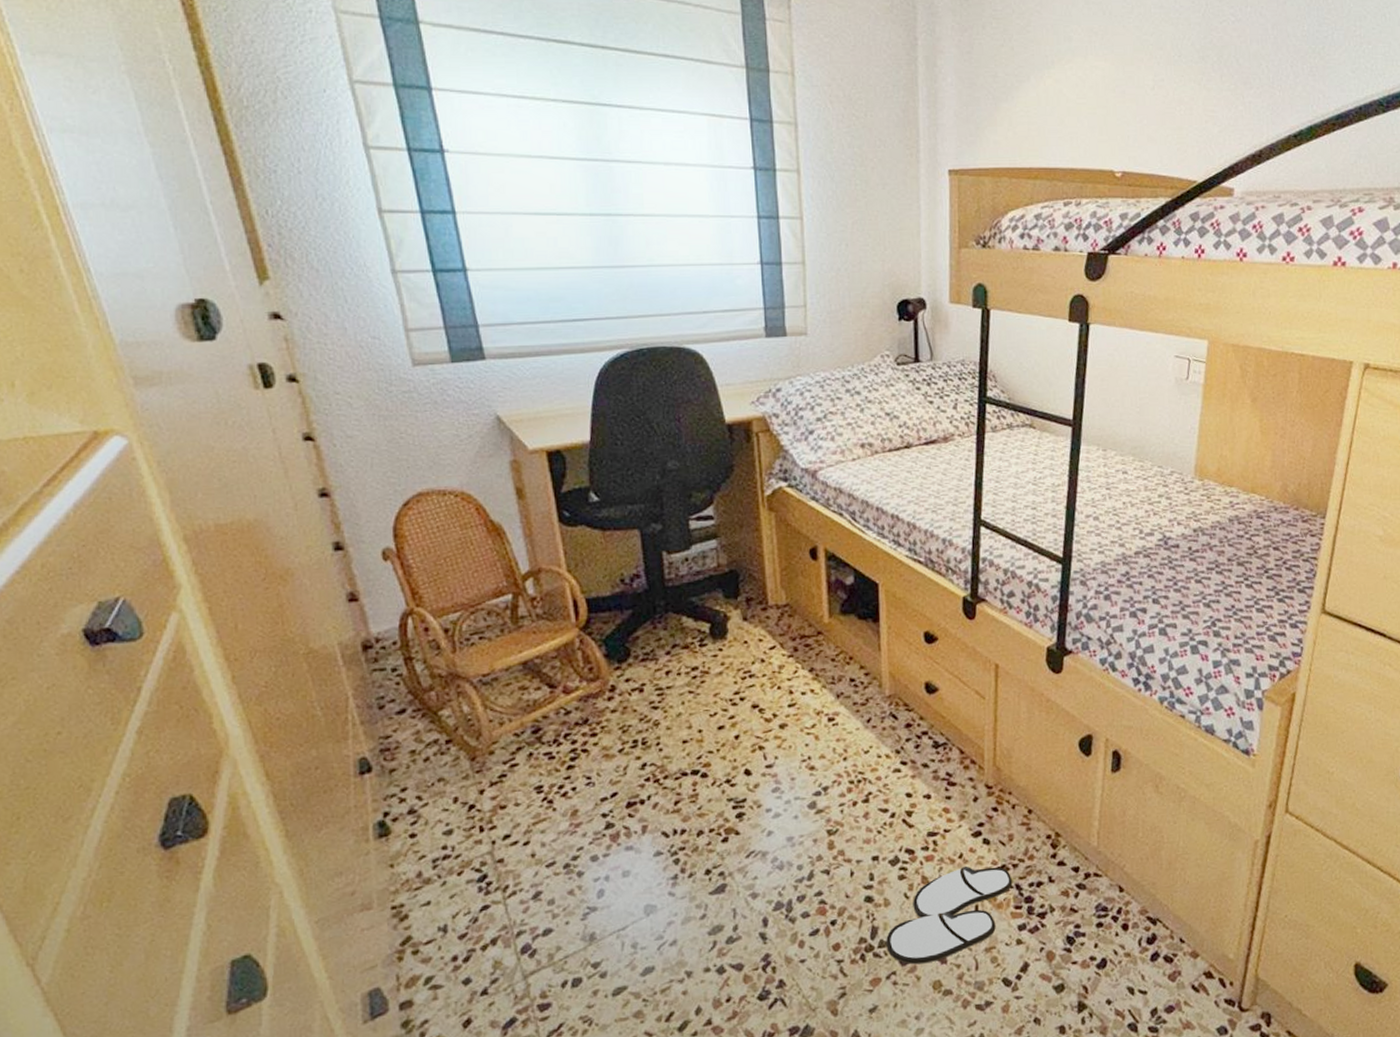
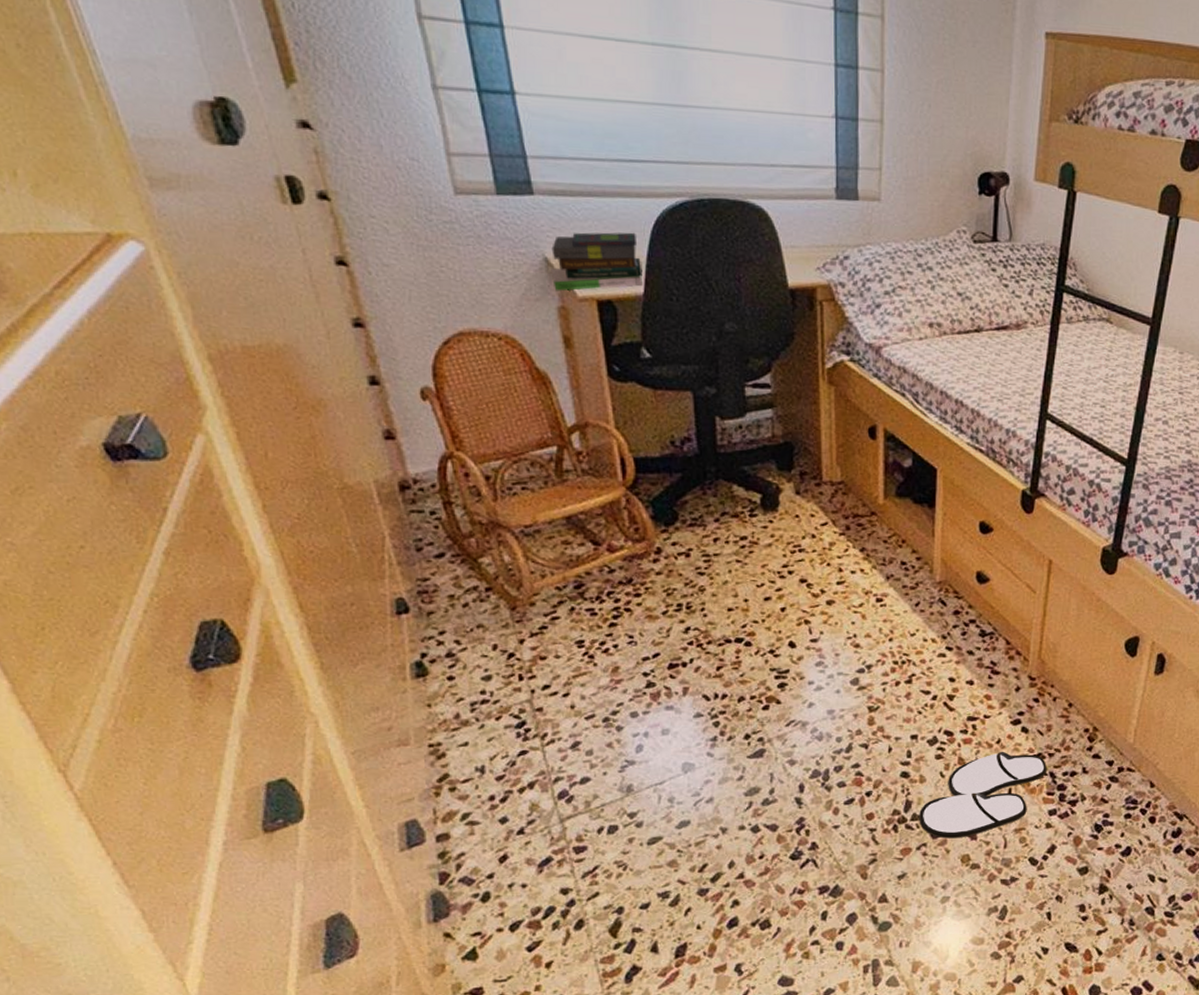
books: none [502,385,589,446] -> present [550,232,643,291]

